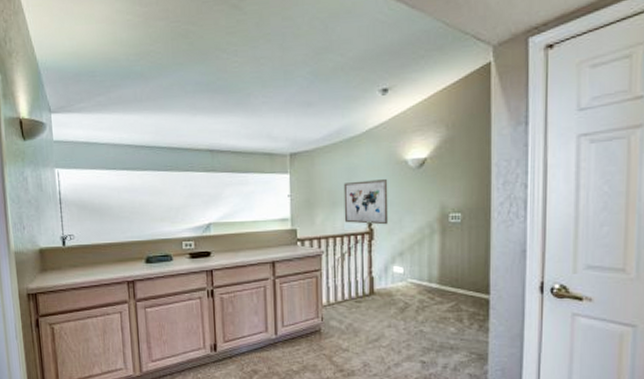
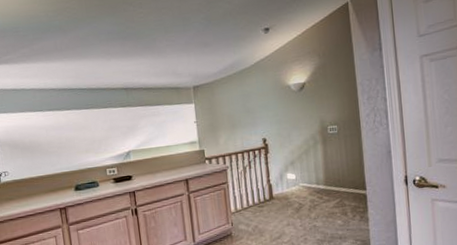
wall art: present [343,178,389,225] -> none [240,101,280,141]

